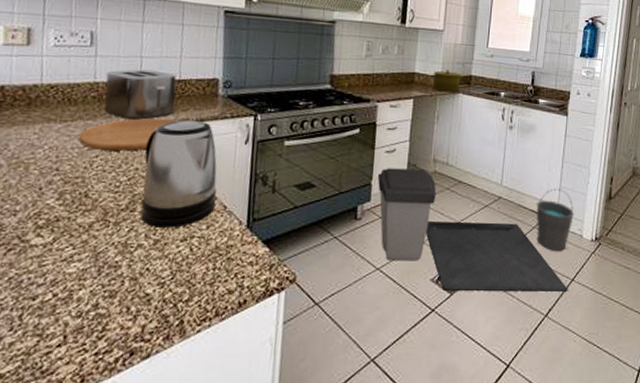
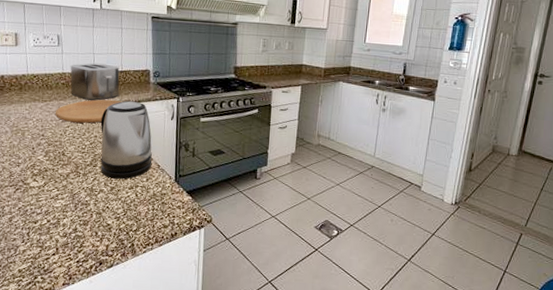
trash can: present [377,168,437,261] -> none [272,140,320,213]
door mat: present [426,221,569,292] -> none [311,183,430,243]
cooking pot: present [431,70,464,93] -> none [316,62,344,81]
bucket: present [536,188,575,251] -> none [403,160,438,211]

